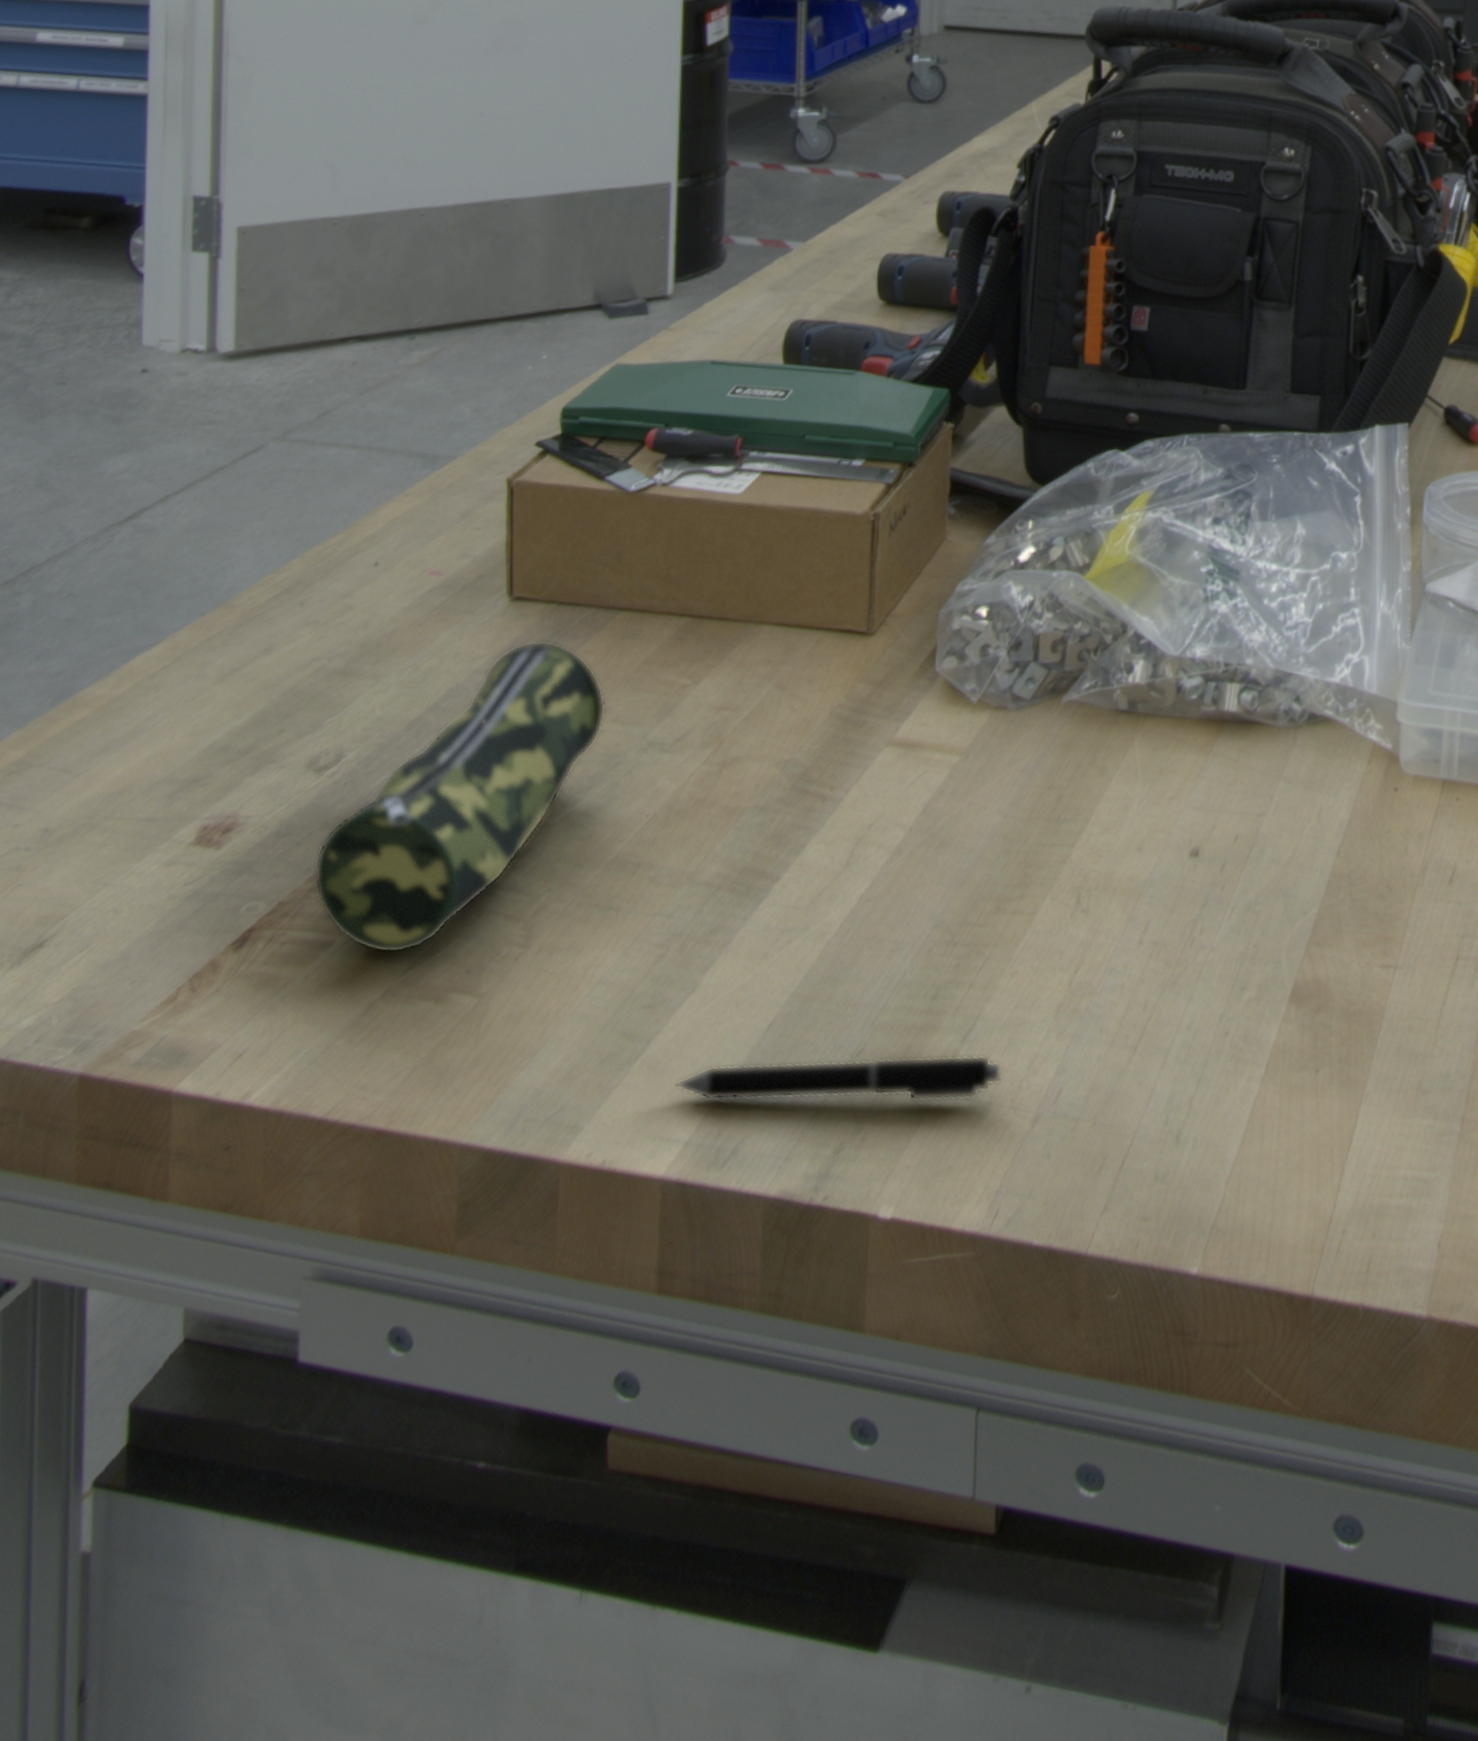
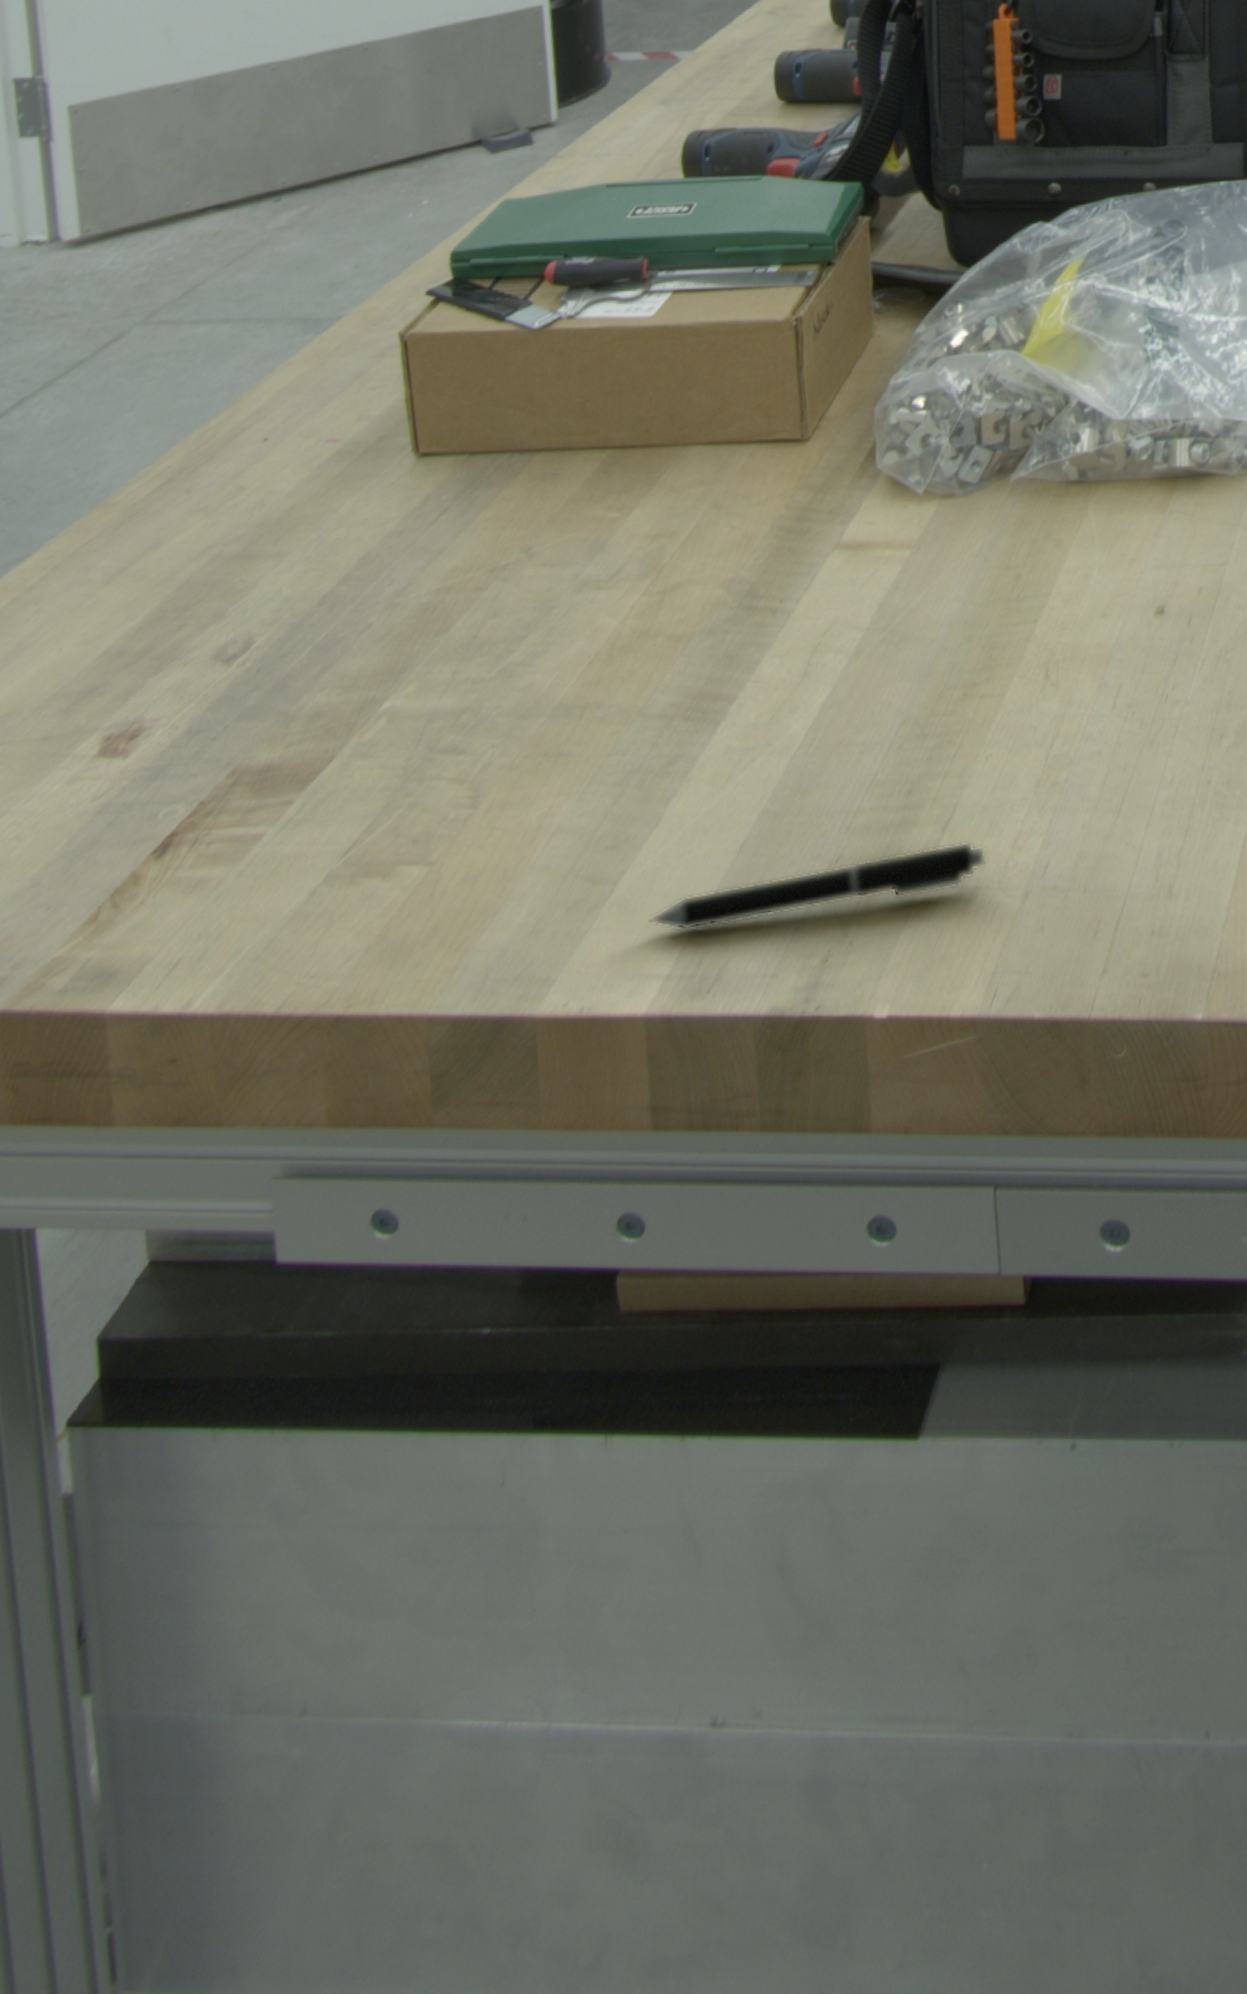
pencil case: present [314,640,605,954] -> none [234,494,533,837]

